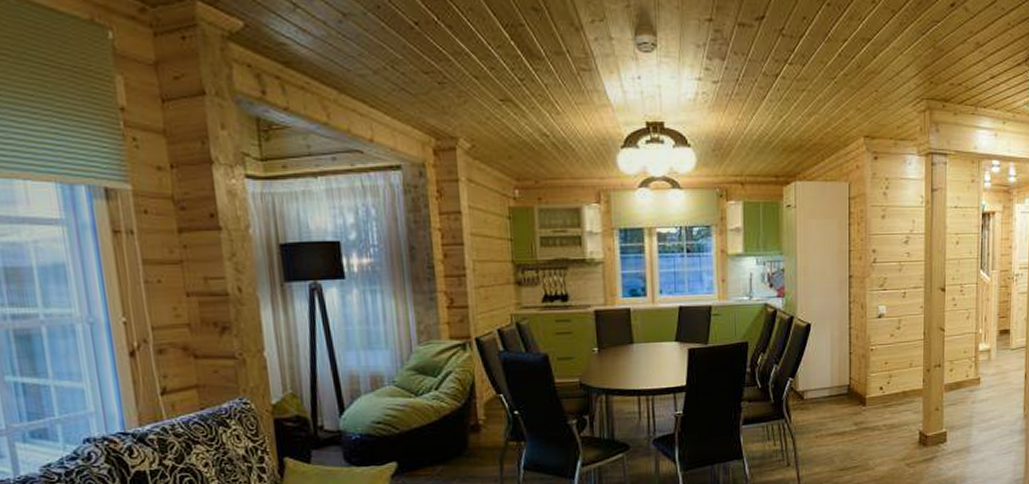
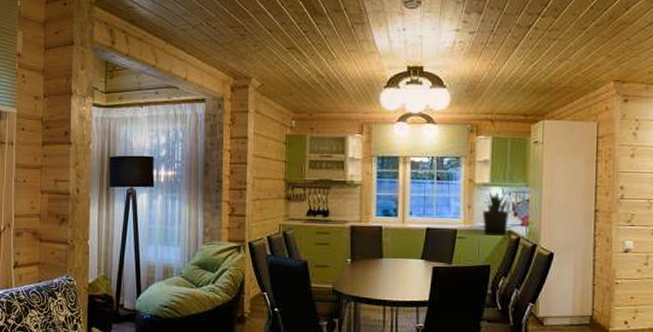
planter: none [736,260,764,310] -> present [482,189,509,236]

